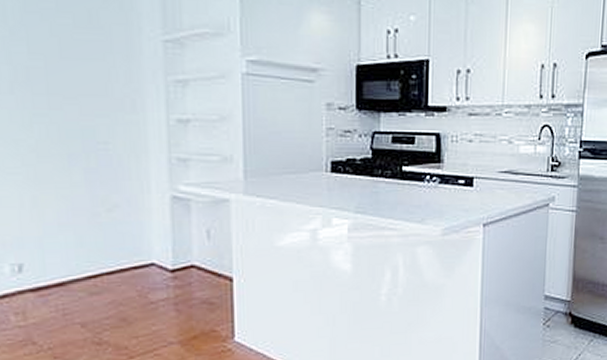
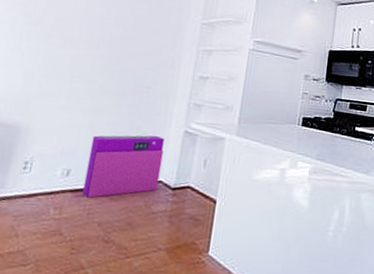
air purifier: none [41,206,151,295] -> present [82,135,164,198]

